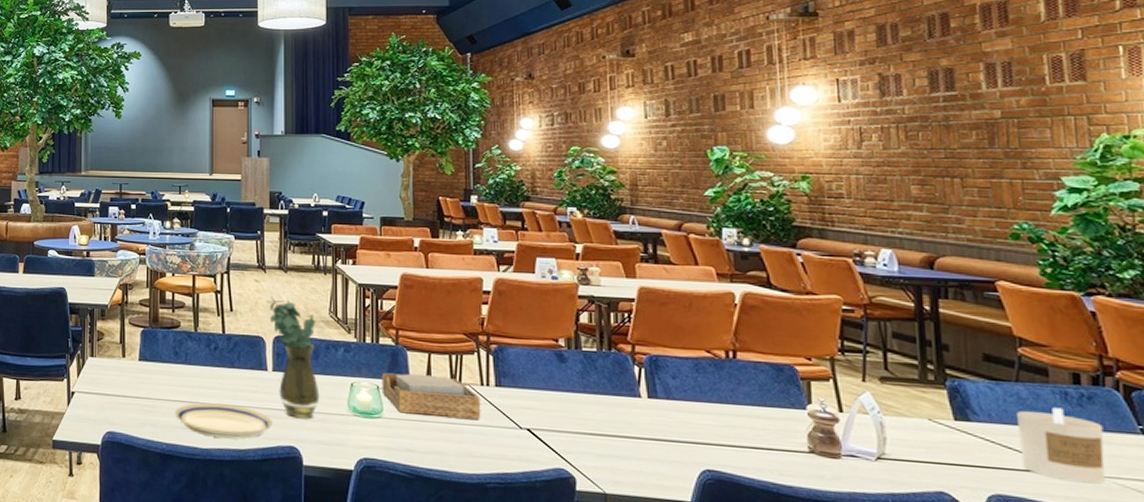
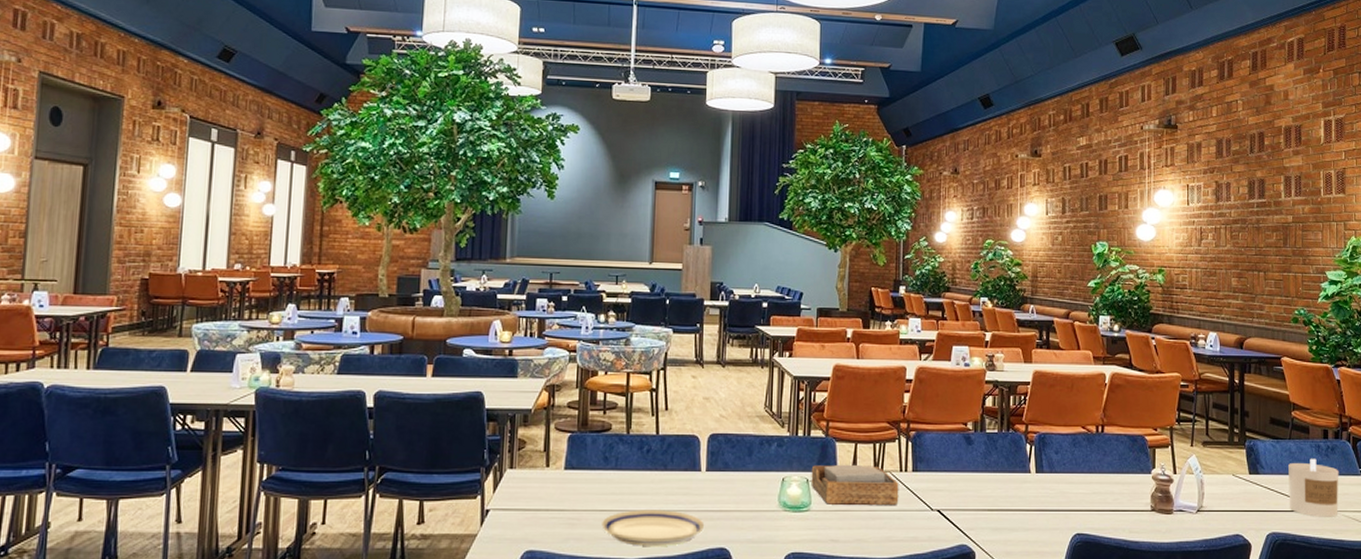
vase: present [269,296,320,419] -> none [705,392,752,519]

